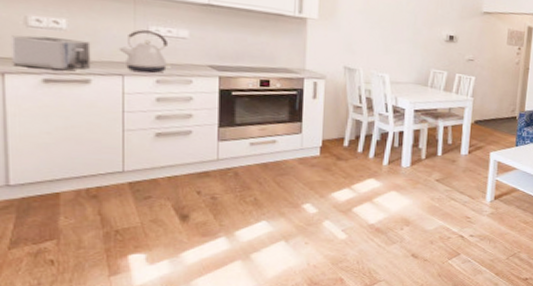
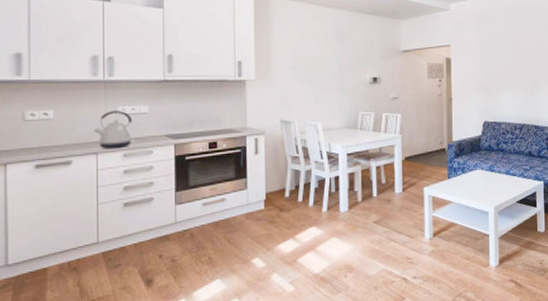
toaster: present [12,35,91,72] -> none [13,126,72,157]

